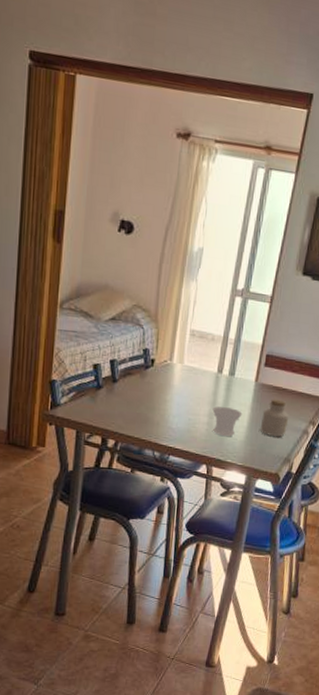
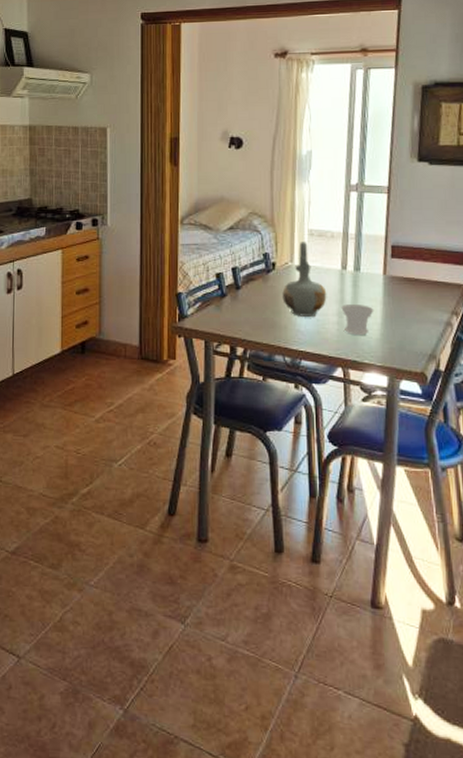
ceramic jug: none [158,341,201,416] -> present [282,242,327,317]
jar: present [260,399,289,438] -> none [396,291,427,332]

